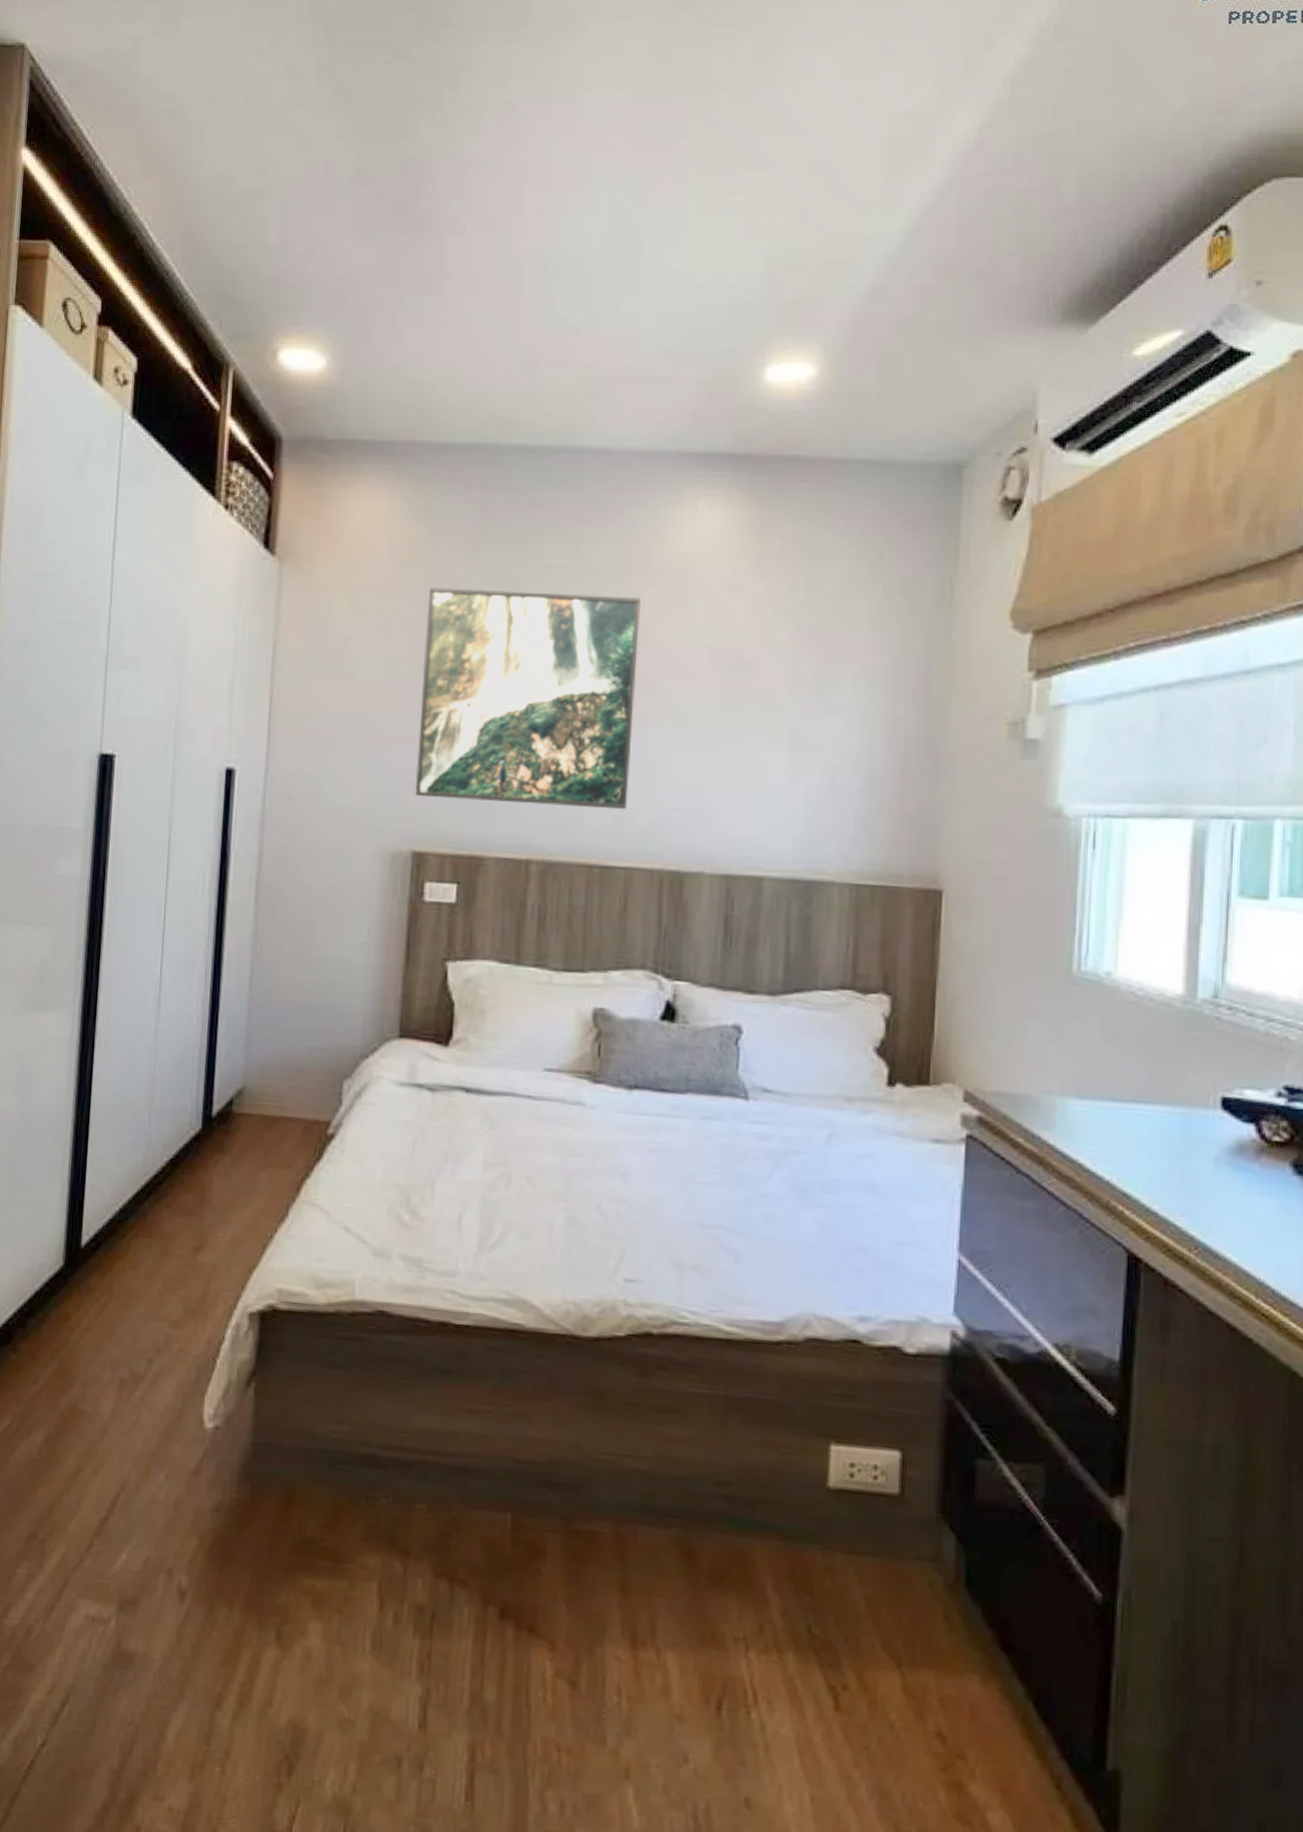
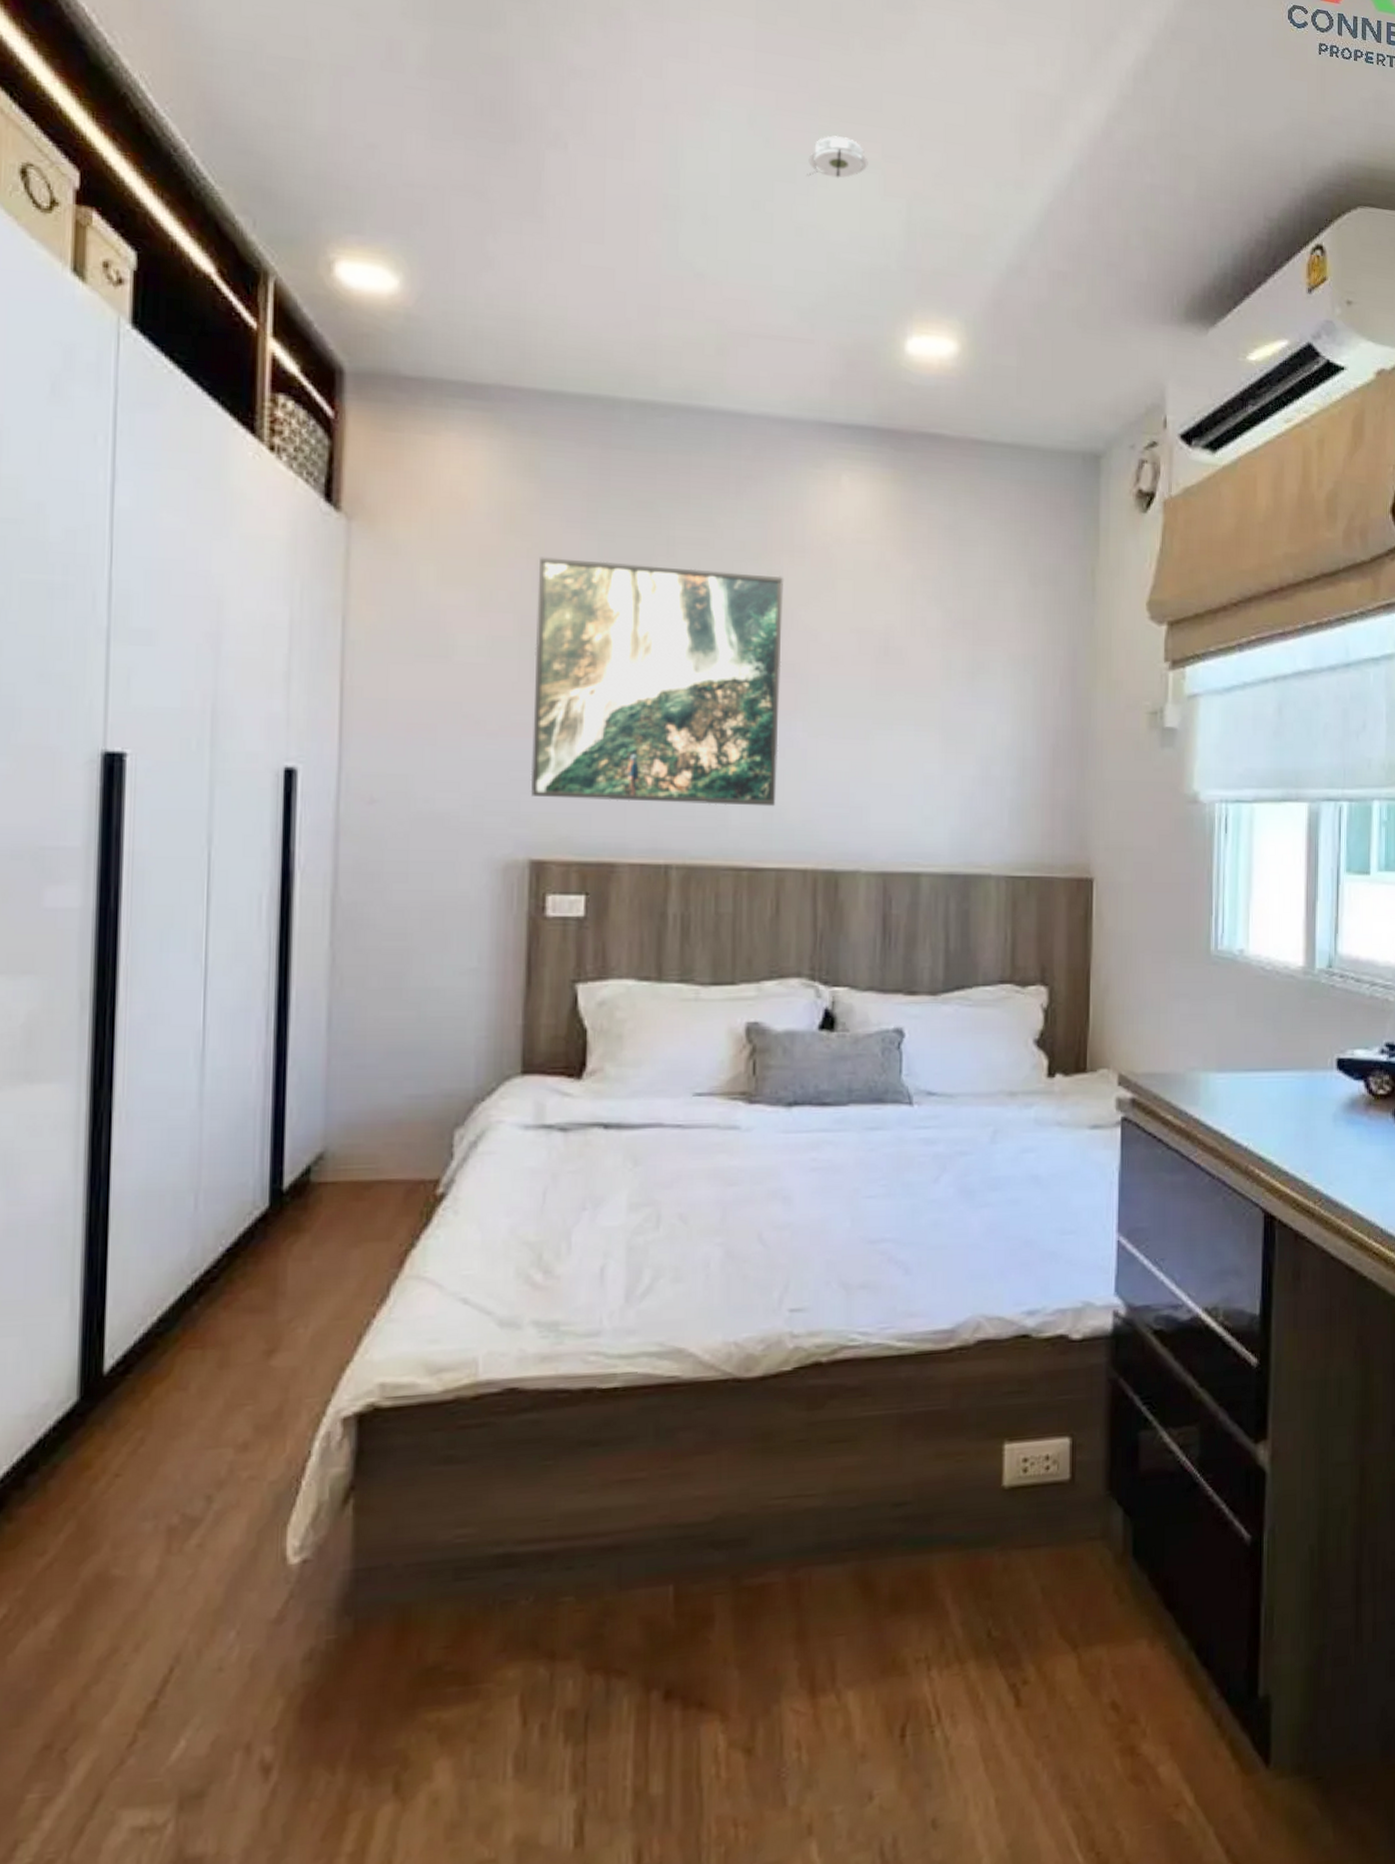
smoke detector: none [674,185,734,227] -> present [805,135,868,179]

